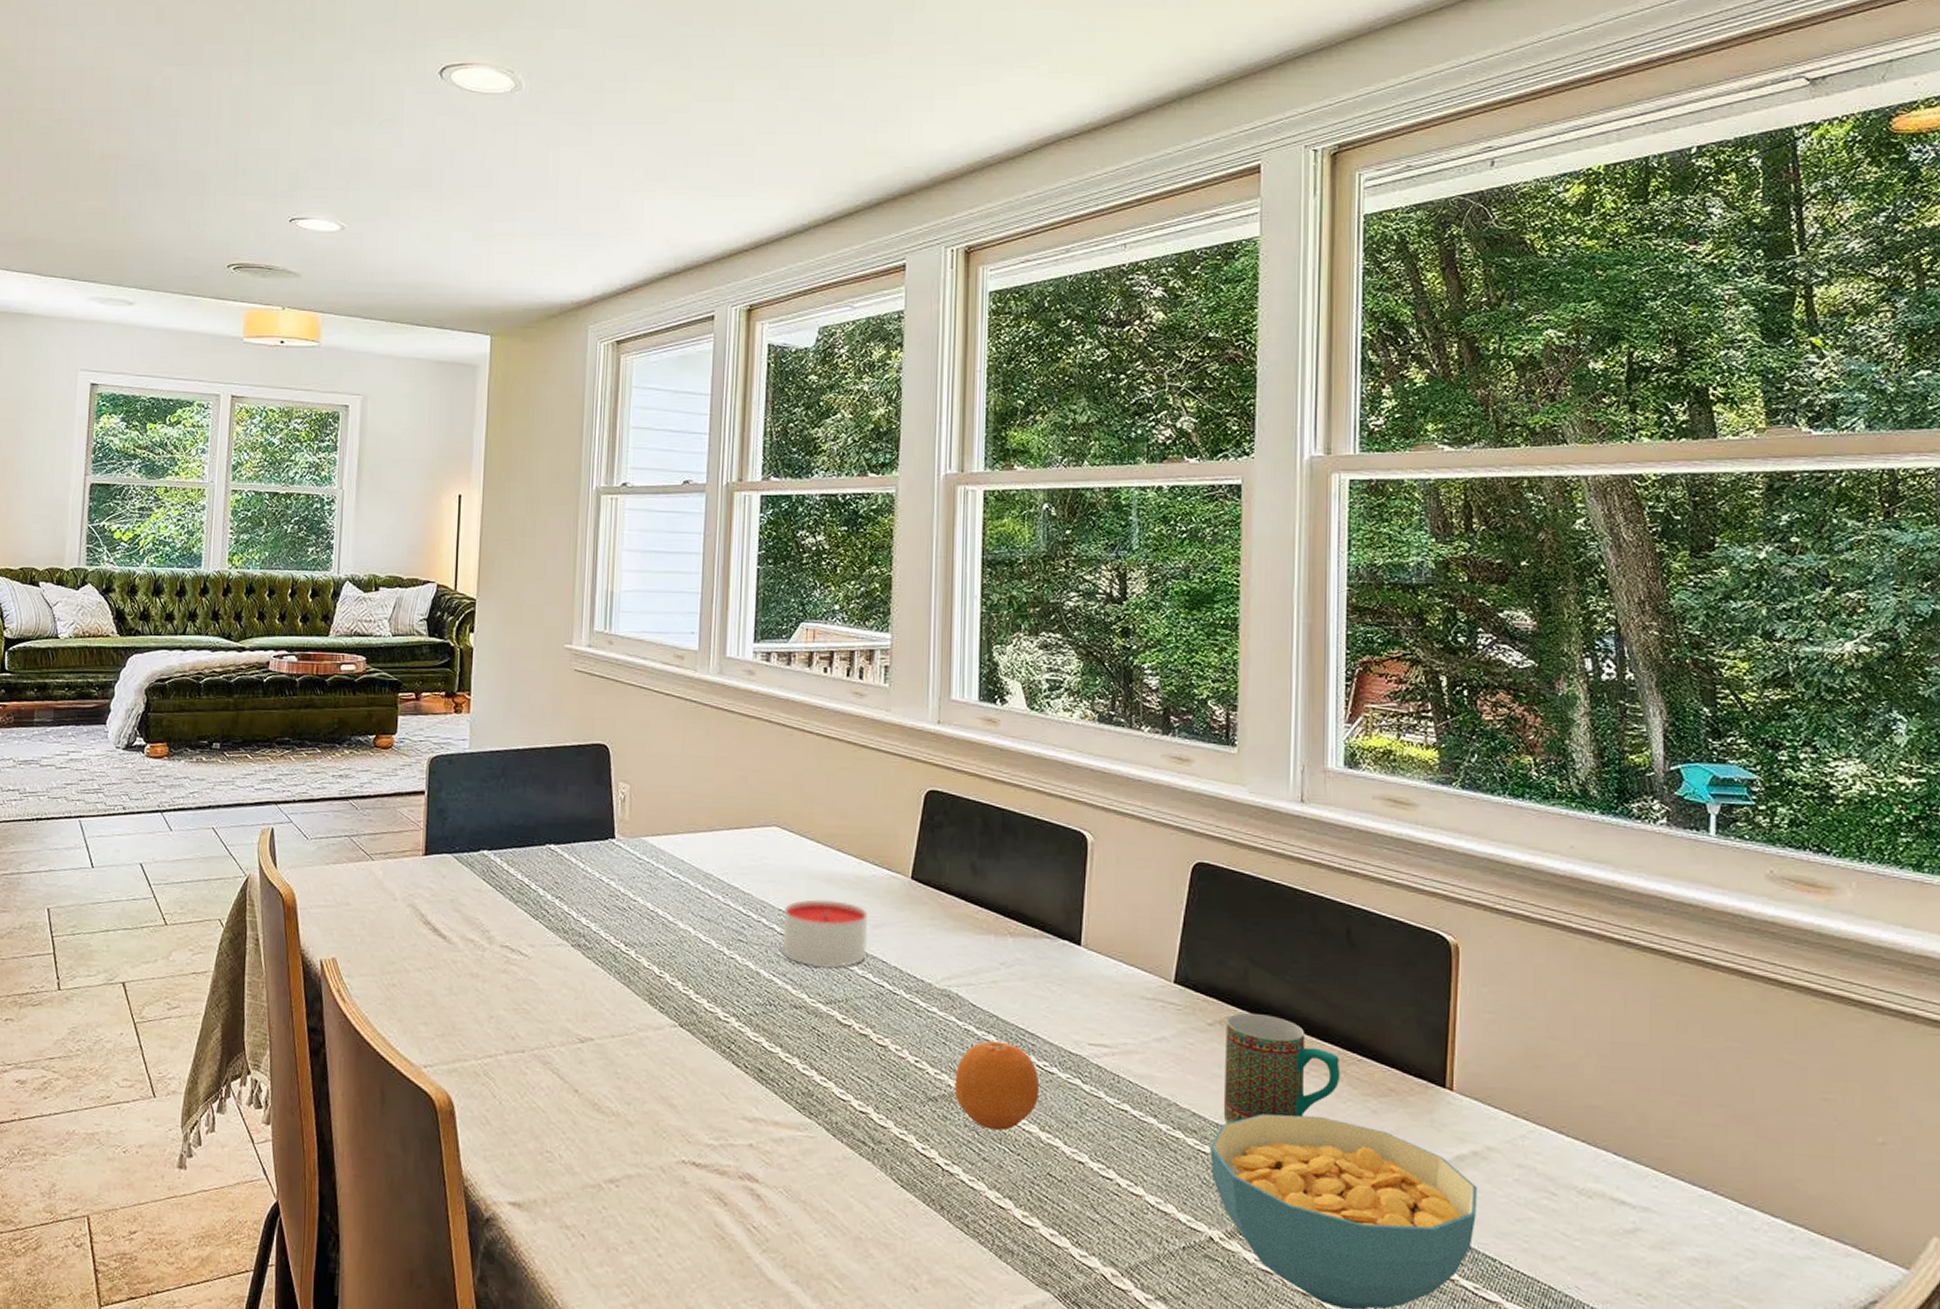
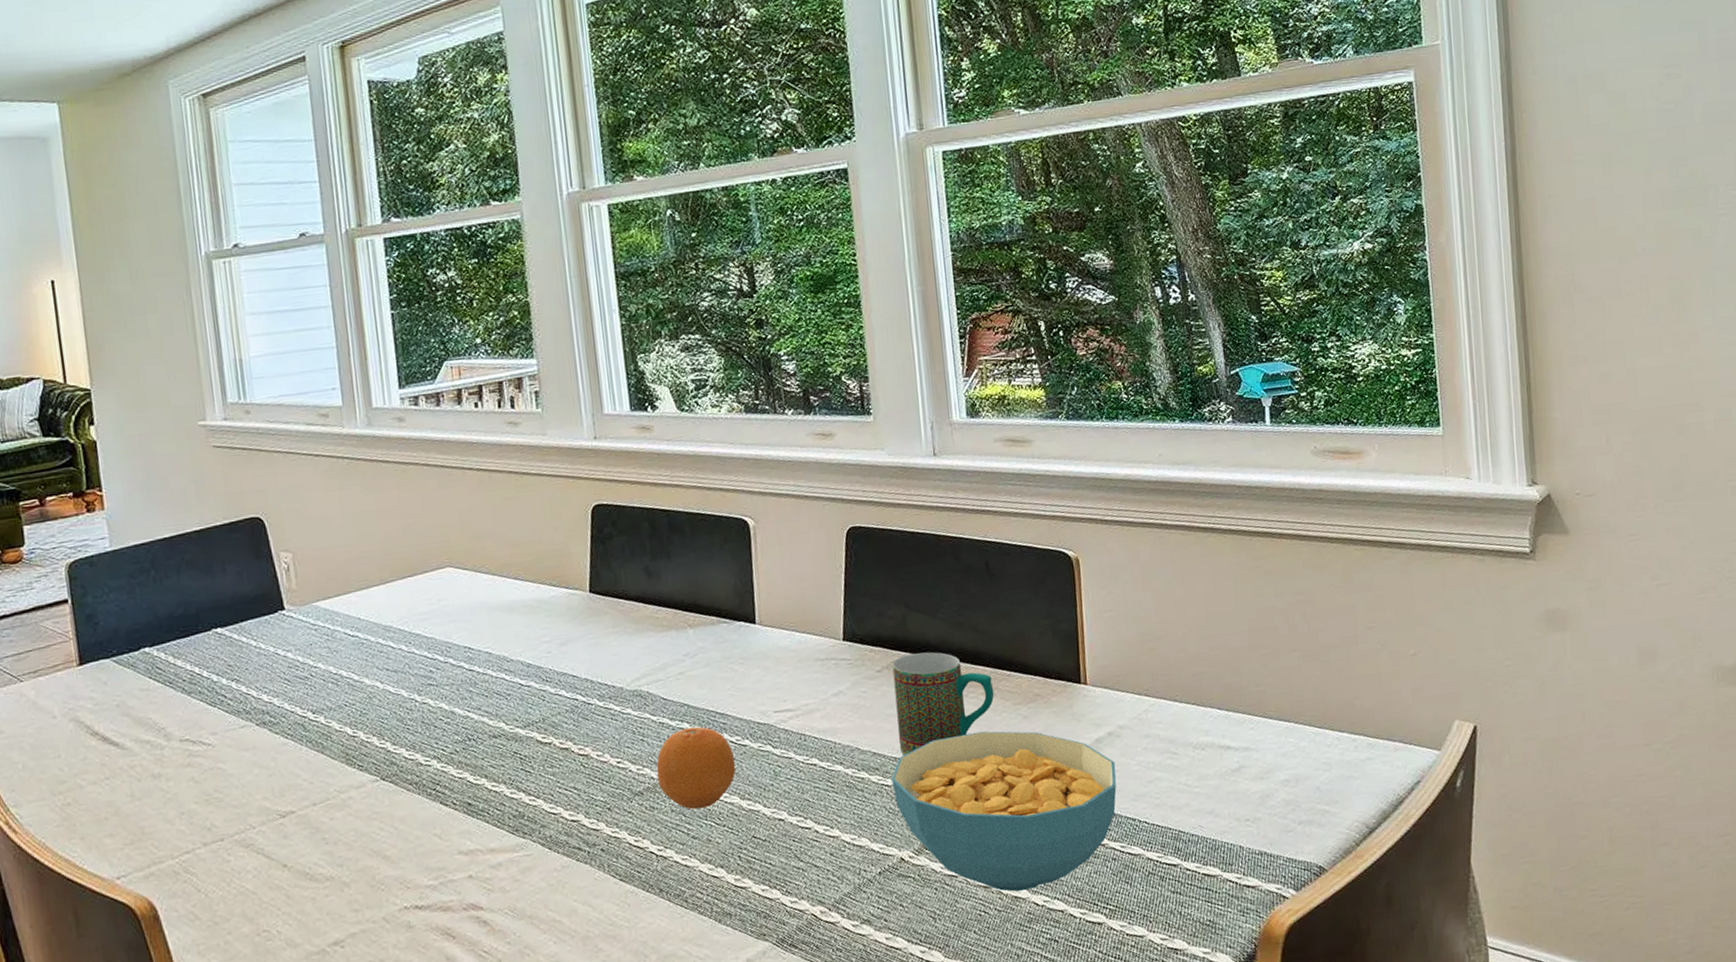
candle: present [782,899,869,968] -> none [469,626,557,694]

